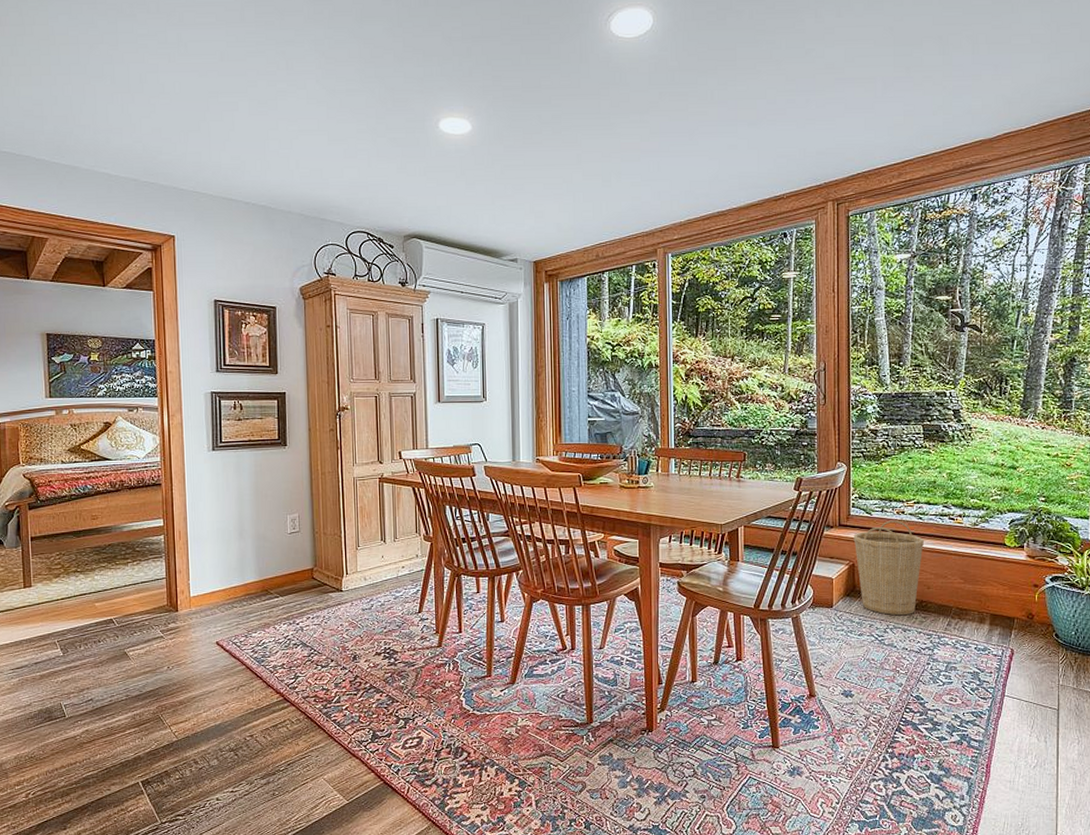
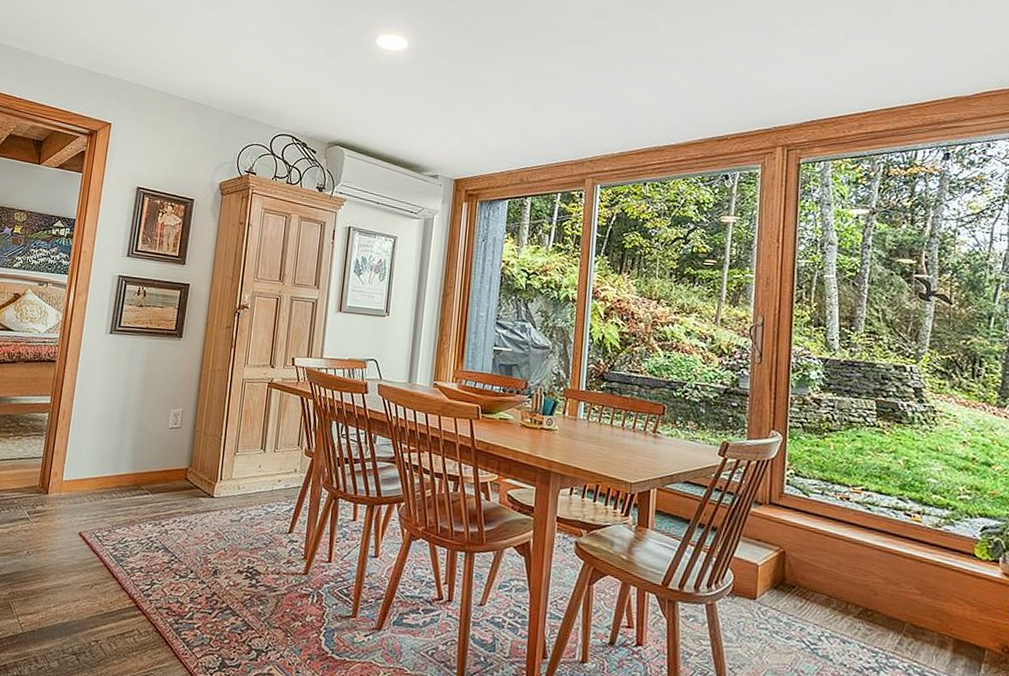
basket: present [853,520,924,616] -> none [786,506,872,623]

